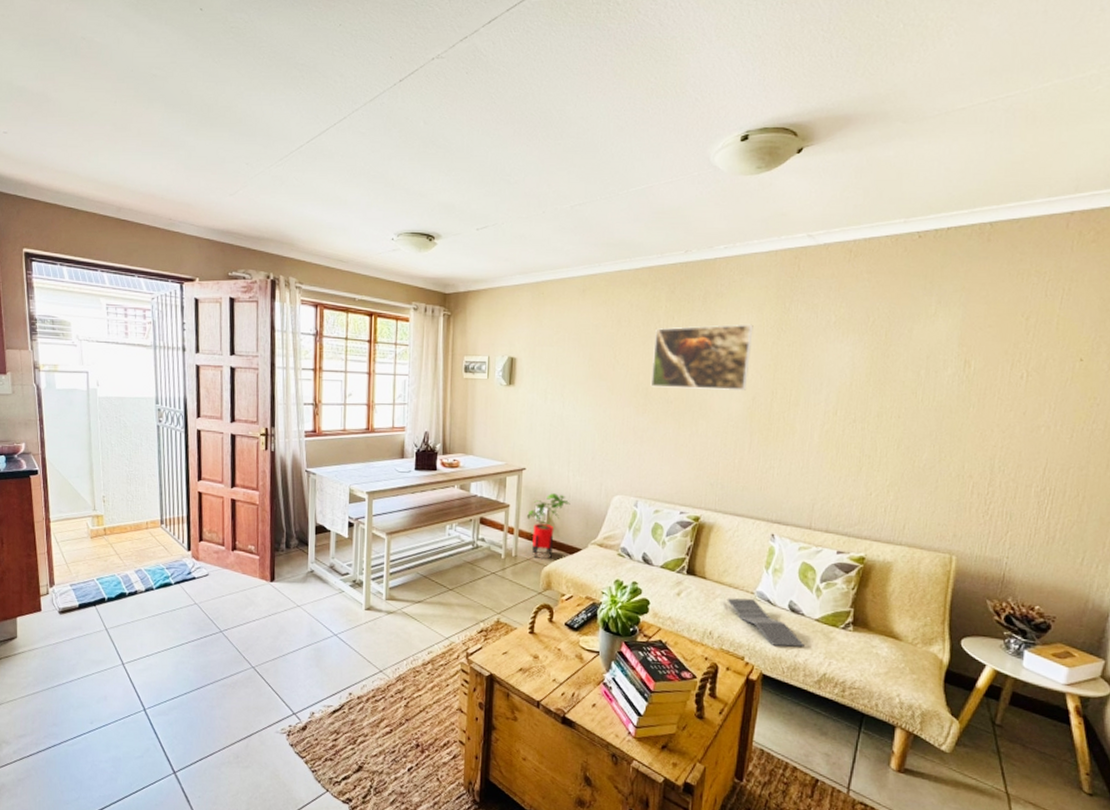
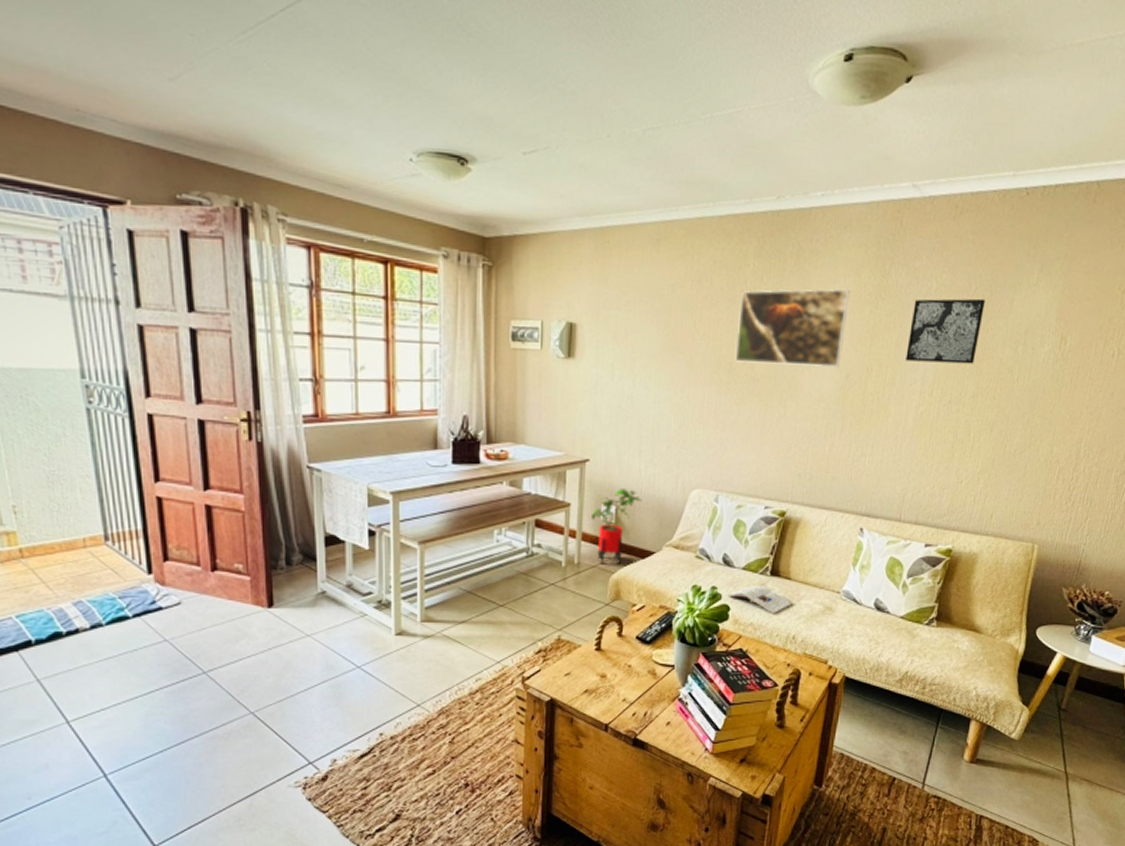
magazine: none [647,582,709,610] -> present [727,585,793,614]
laptop: present [727,598,805,647] -> none [811,599,889,646]
wall art: none [809,328,884,387] -> present [905,298,985,364]

